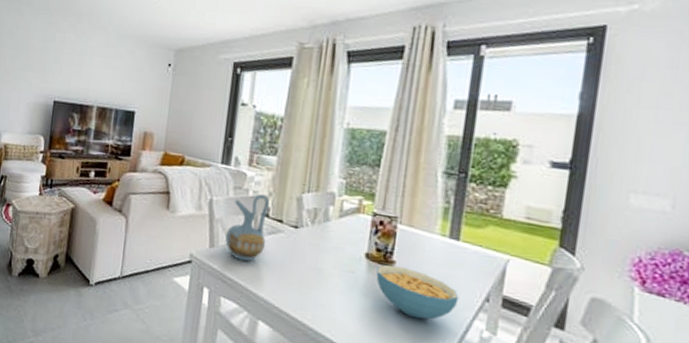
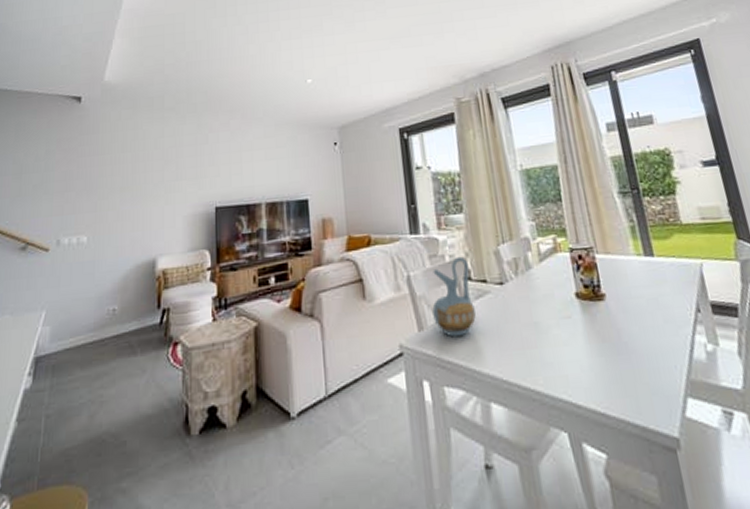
cereal bowl: present [376,264,459,320] -> none [590,297,674,351]

